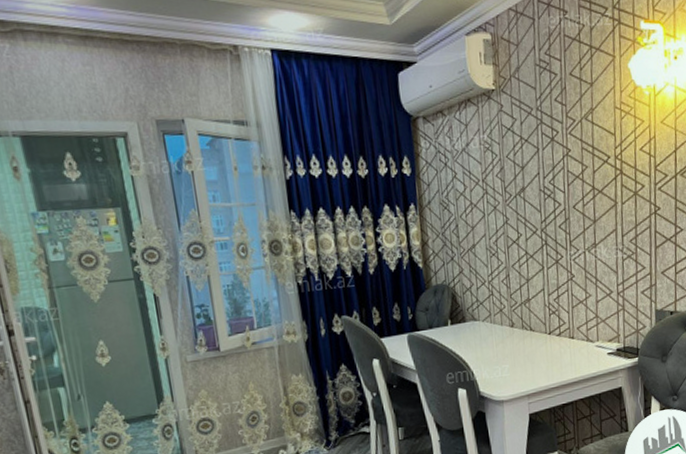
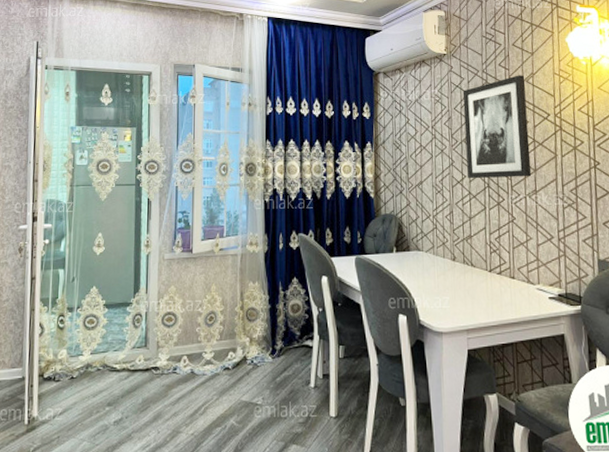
wall art: none [515,111,591,238] -> present [462,75,532,179]

